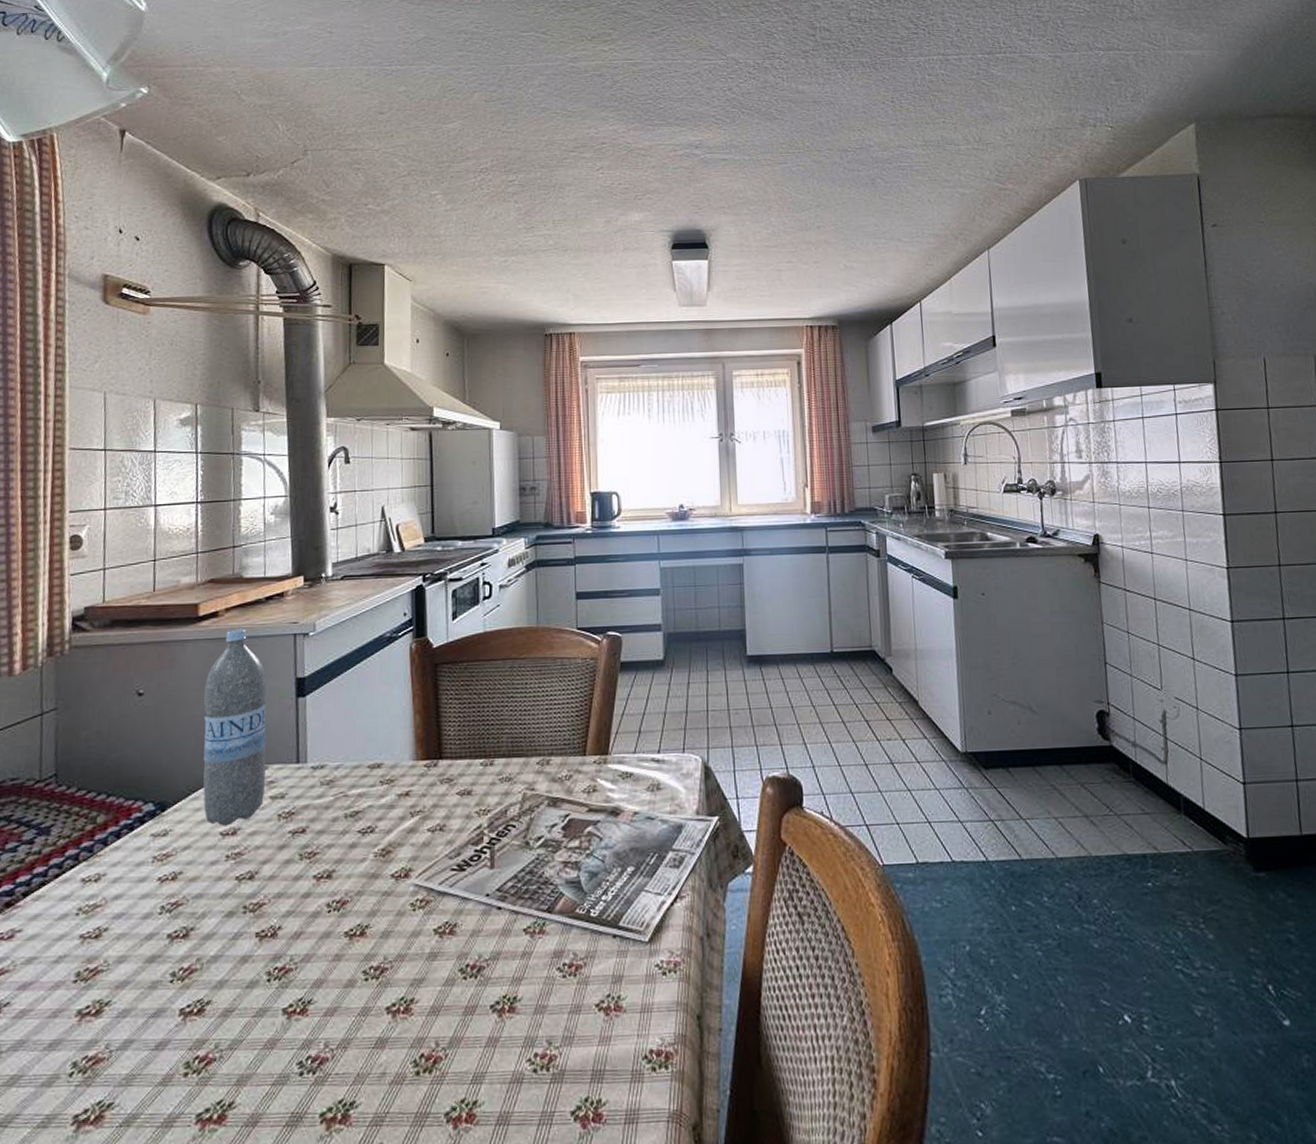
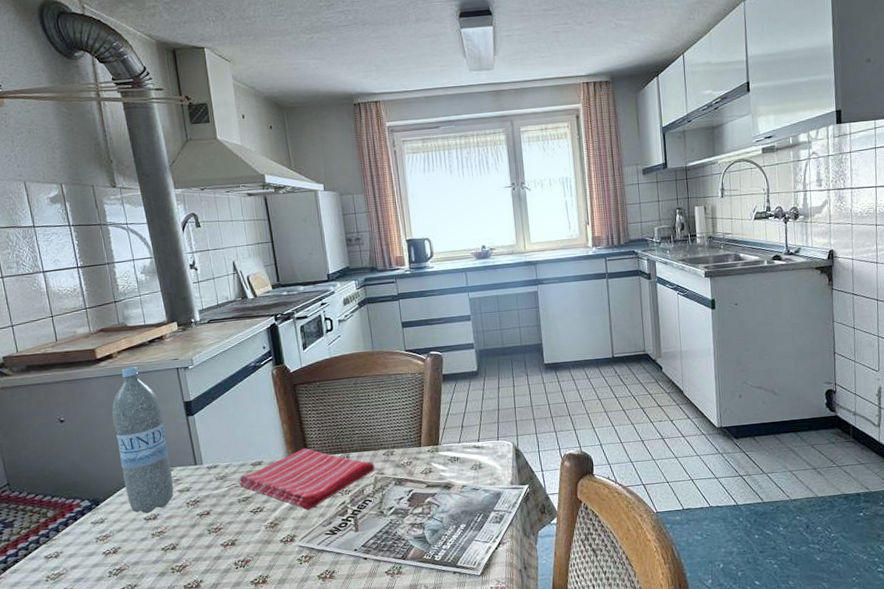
dish towel: none [348,748,525,835] -> present [238,447,375,510]

